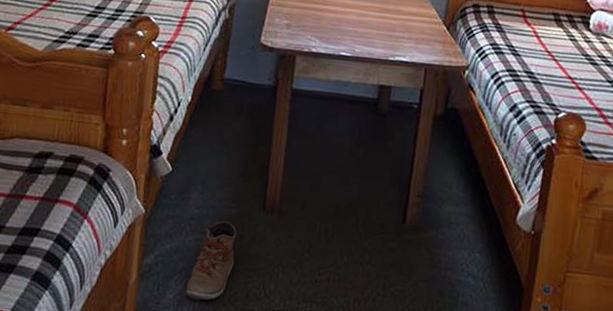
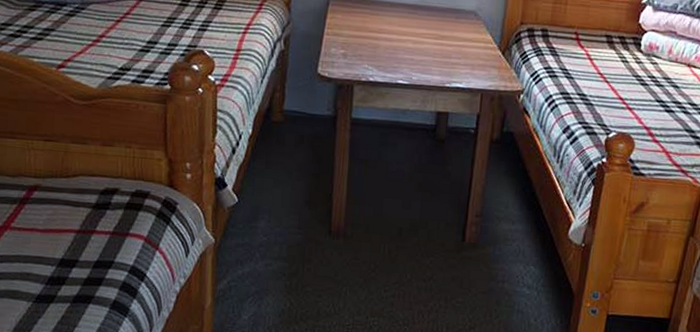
hiking boot: present [186,220,237,301] -> none [260,245,305,320]

